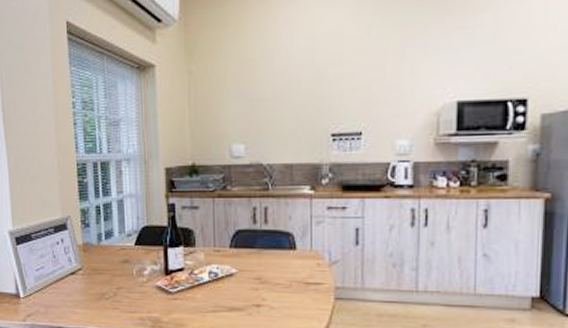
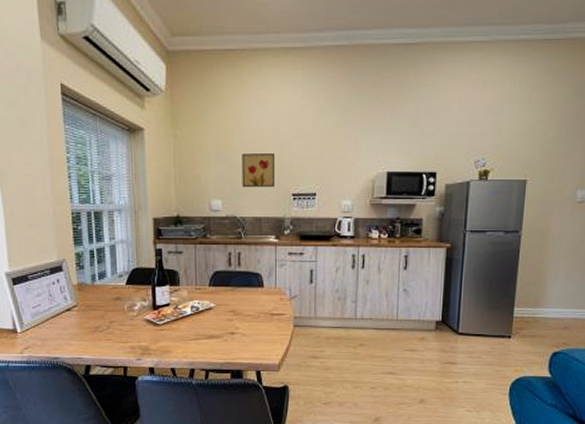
wall art: none [268,86,310,129] -> present [242,154,276,188]

